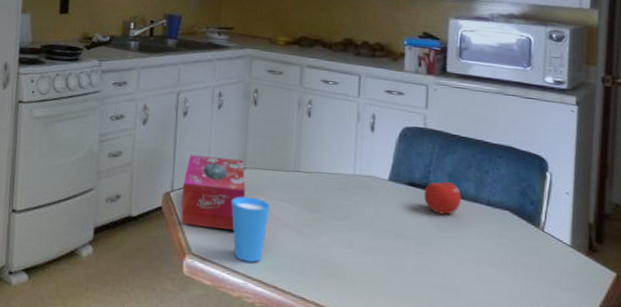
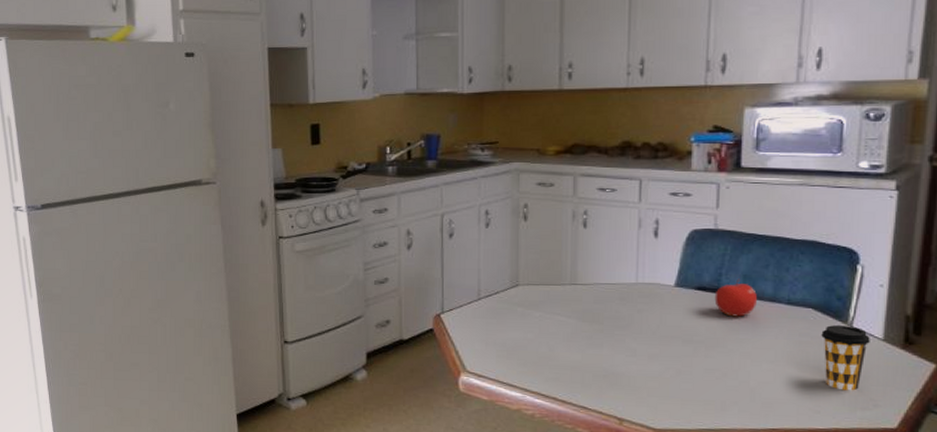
tissue box: present [180,155,246,230] -> none [452,276,519,346]
cup: present [231,196,271,263] -> none [505,313,547,376]
coffee cup: none [517,228,559,296] -> present [821,325,870,391]

